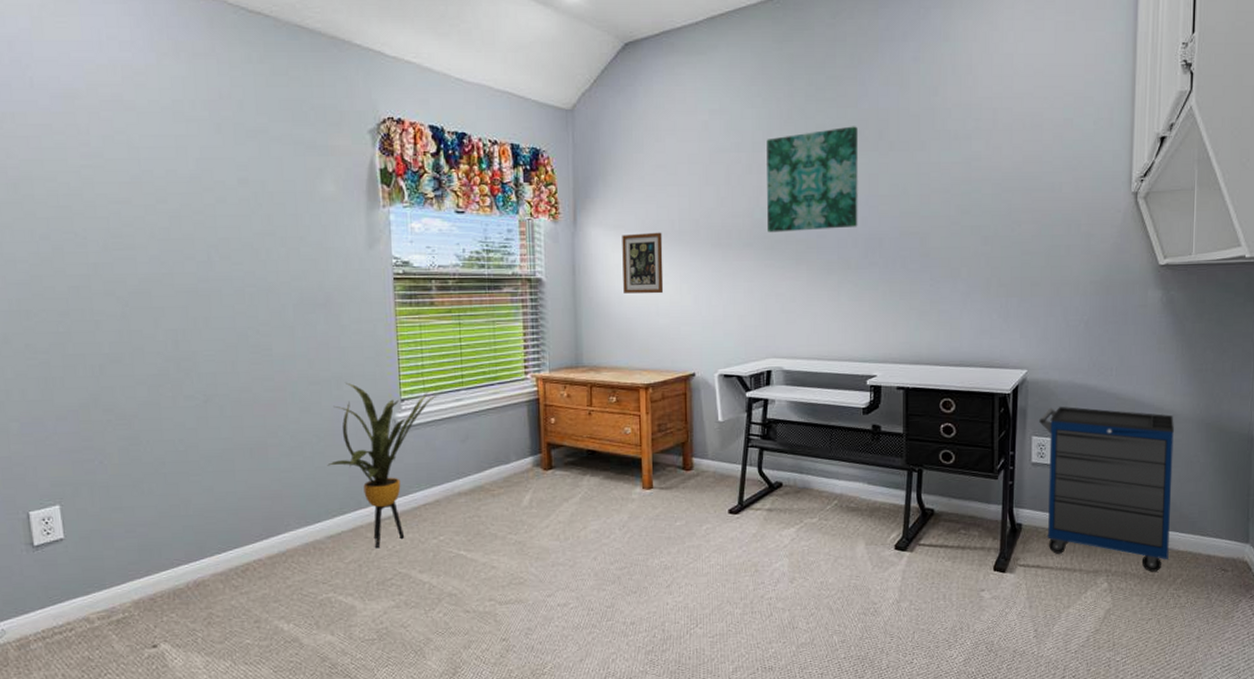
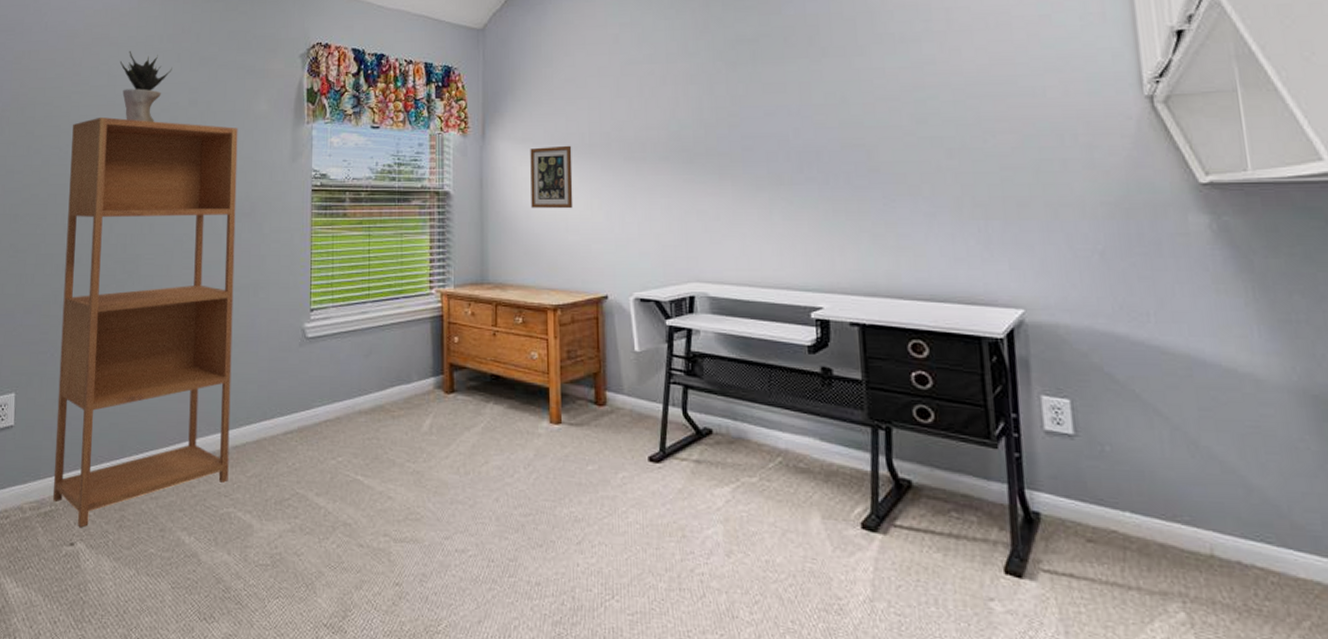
bookcase: none [88,196,325,630] -> present [52,116,238,528]
potted plant: none [141,117,212,204] -> present [119,50,172,123]
house plant: present [327,382,439,547] -> none [239,289,346,463]
wall art: present [766,126,858,233] -> none [681,33,790,146]
cabinet: present [1039,407,1174,572] -> none [1049,359,1283,606]

